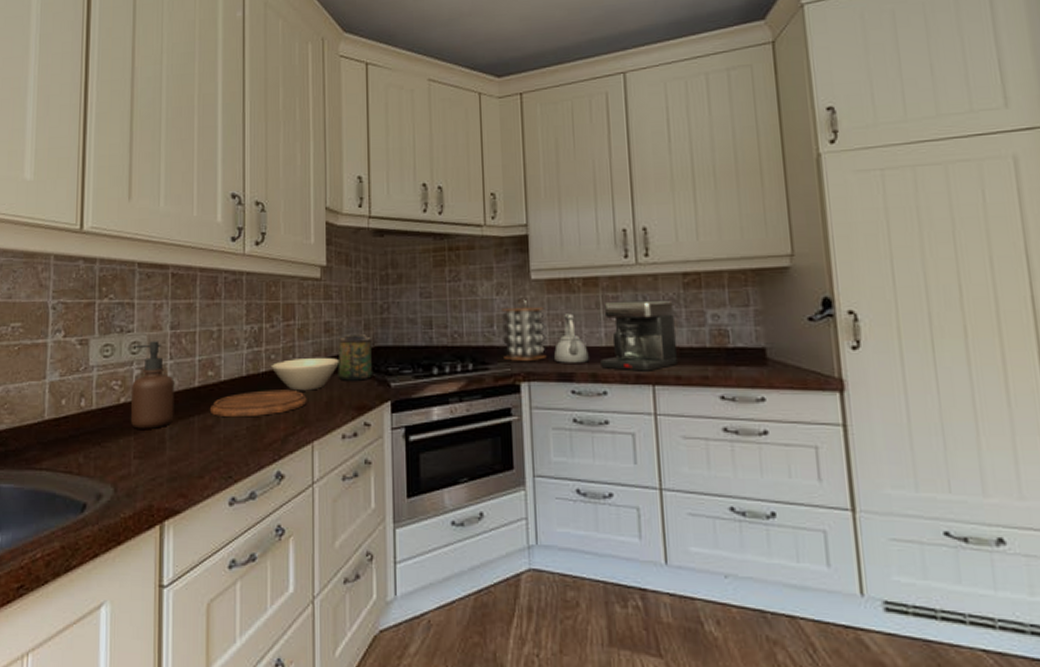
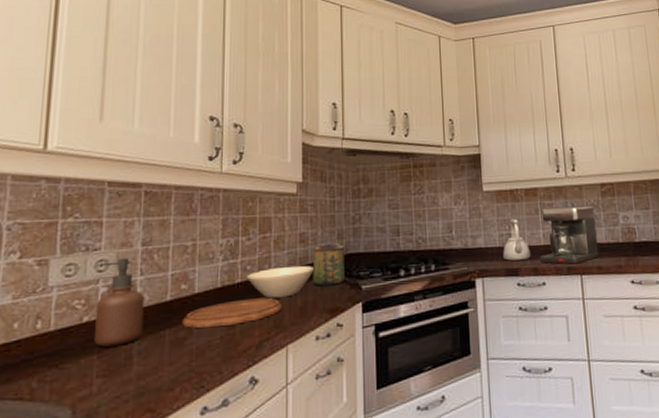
spice rack: present [502,299,547,362] -> none [459,208,497,262]

